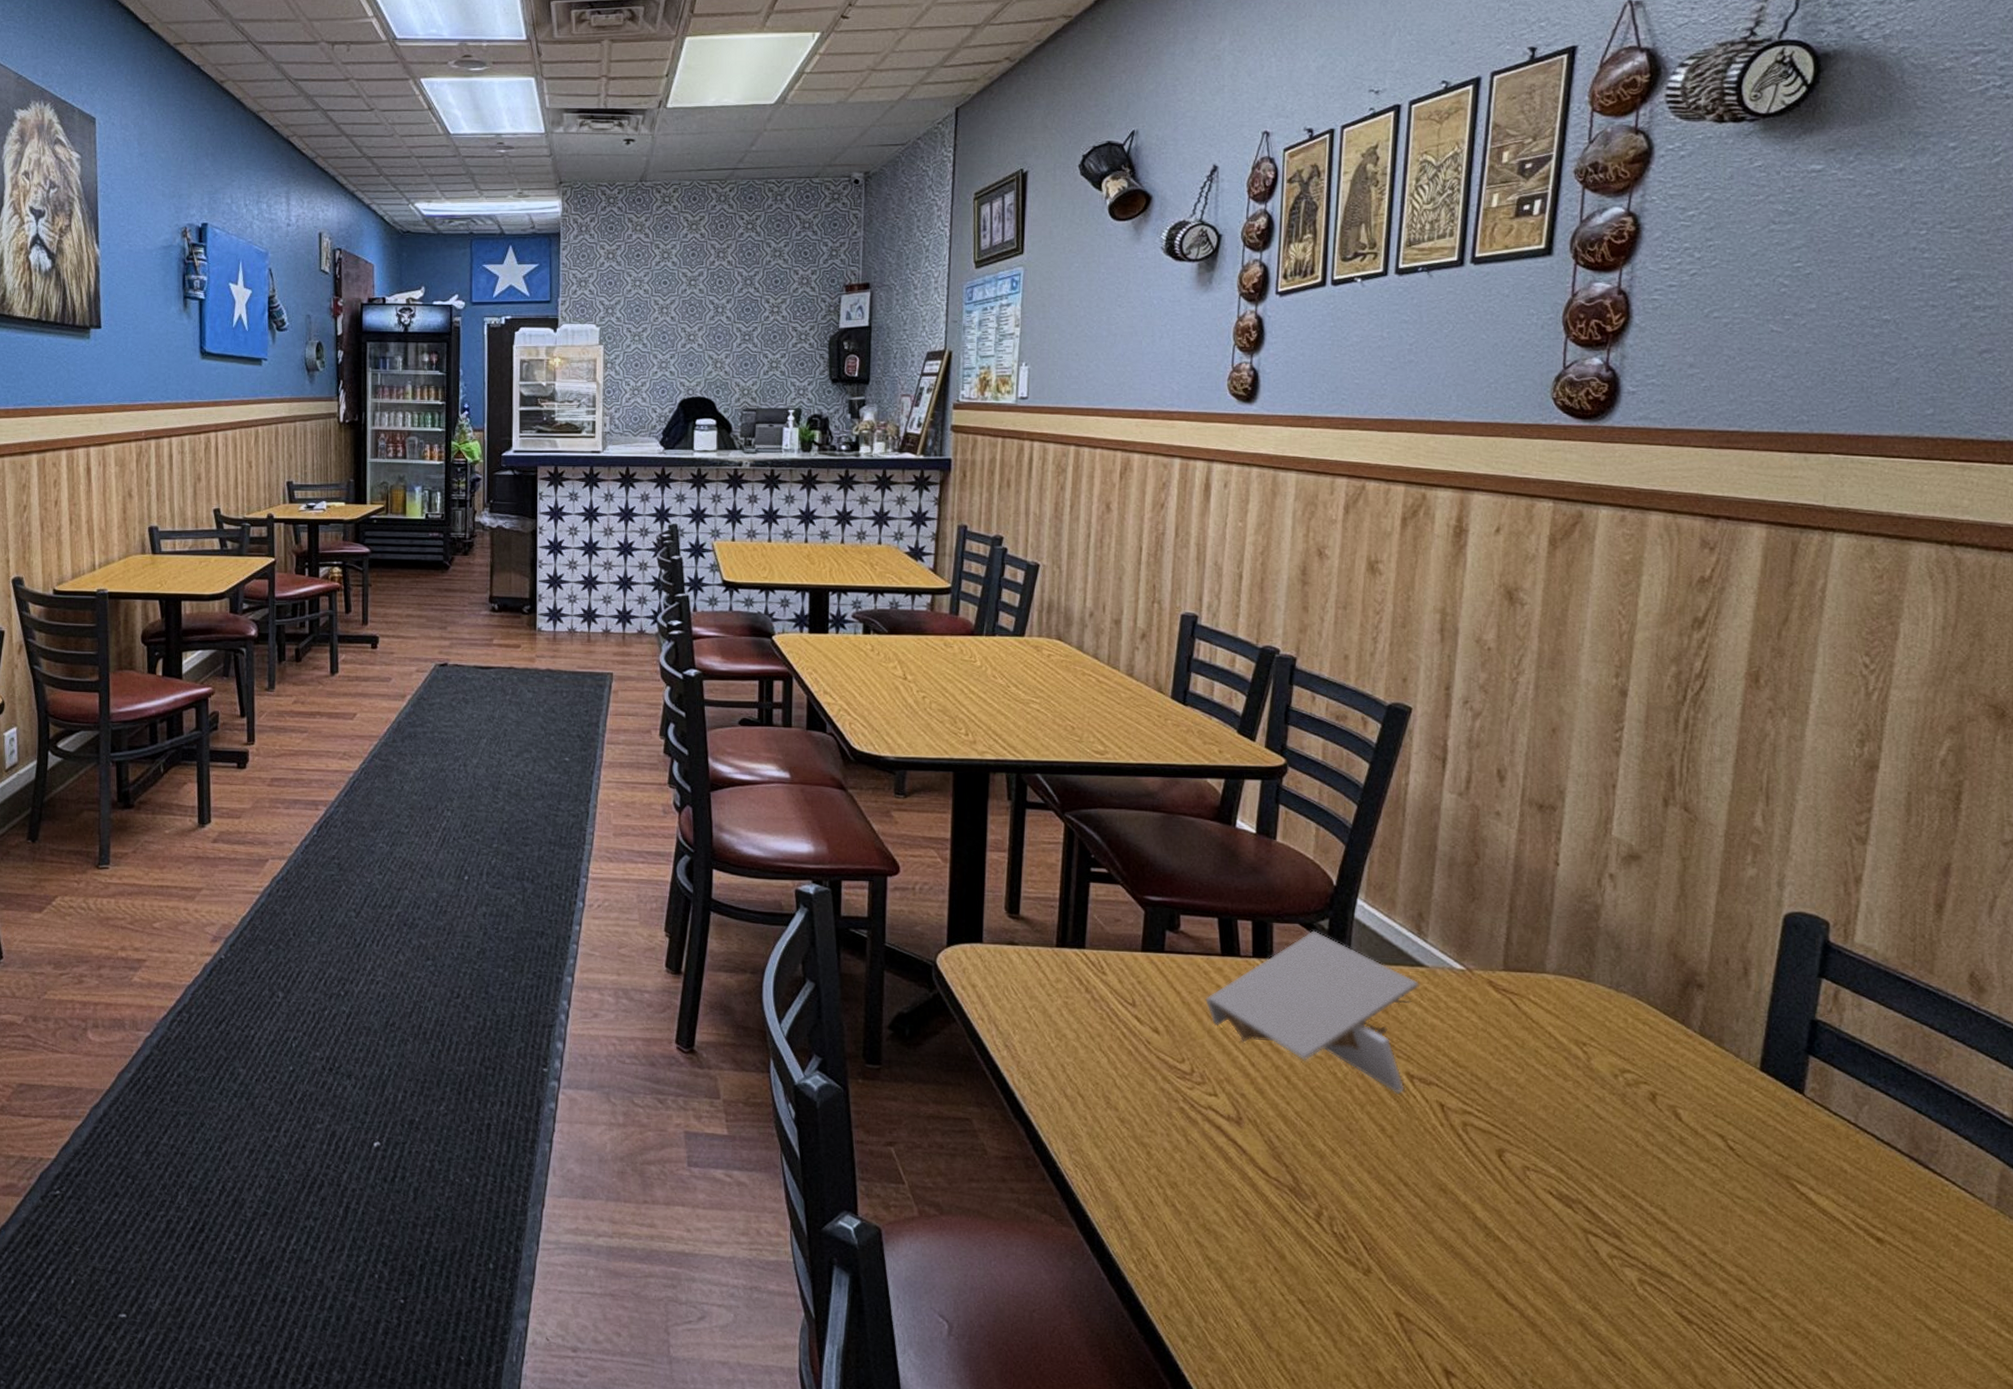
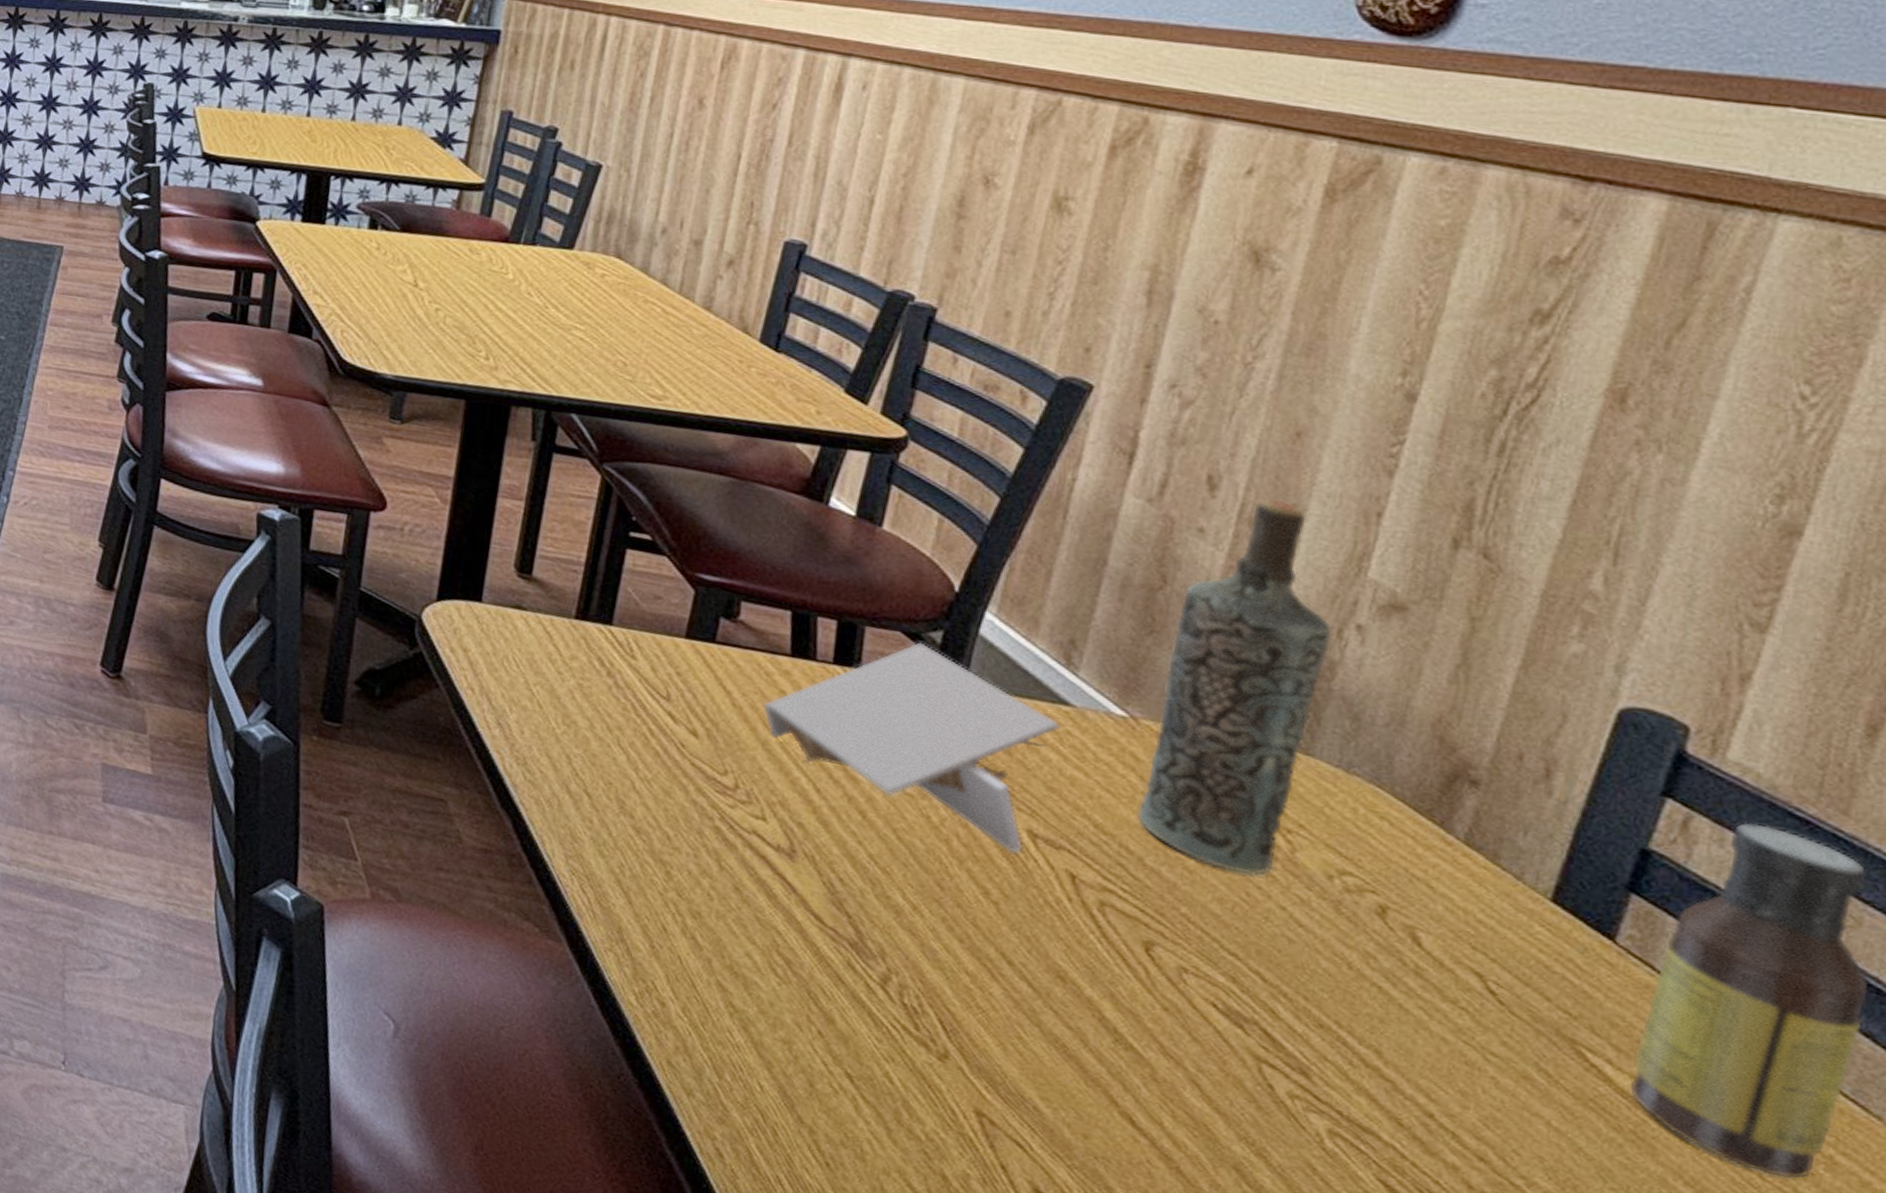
bottle: none [1481,783,1594,1084] -> present [1137,499,1333,876]
sauce bottle: none [1827,989,1962,1258] -> present [1629,823,1870,1179]

